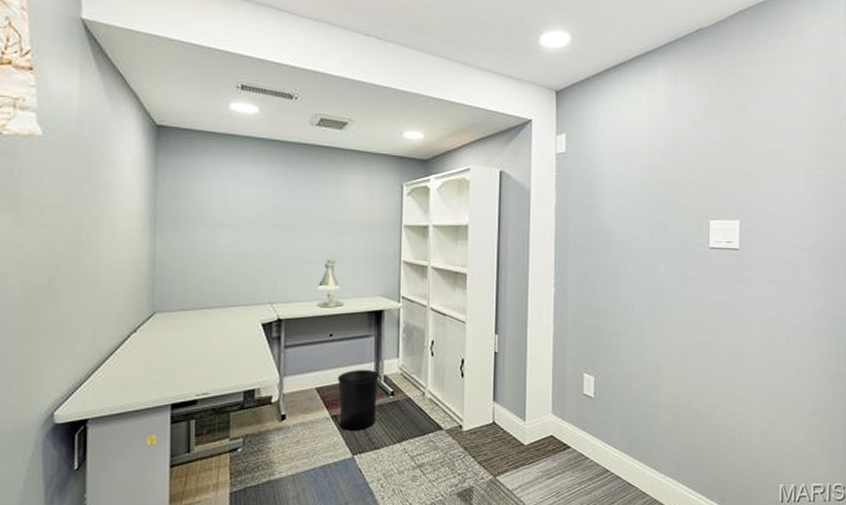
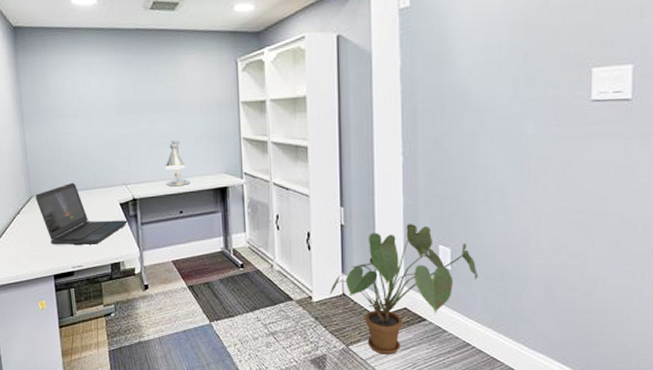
laptop computer: none [160,298,269,369] -> present [35,182,128,245]
waste bin: present [337,369,379,431] -> none [190,243,229,300]
house plant: none [479,353,618,484] -> present [329,224,479,355]

